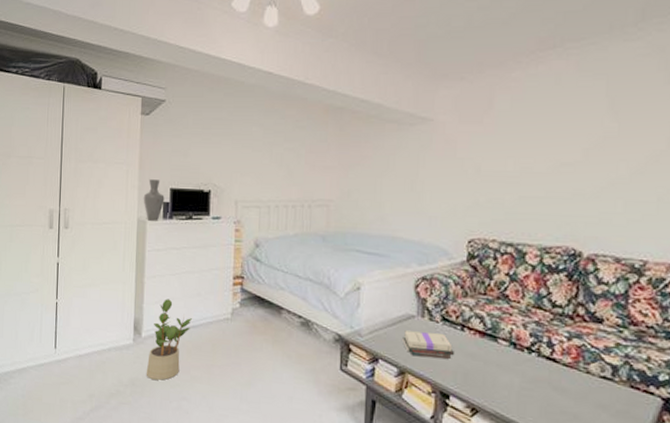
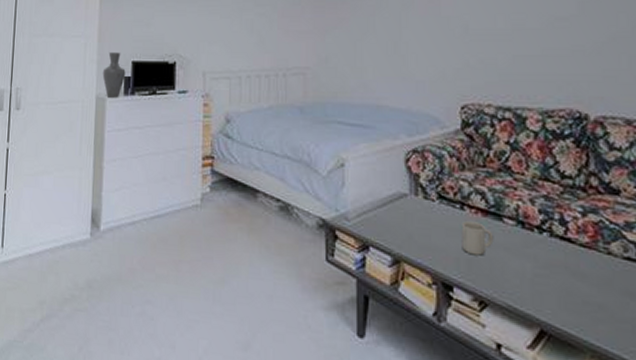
potted plant: present [146,299,193,380] -> none [104,185,158,281]
books: present [401,330,454,359] -> none [393,212,454,243]
mug: none [459,340,489,371] -> present [461,220,494,256]

